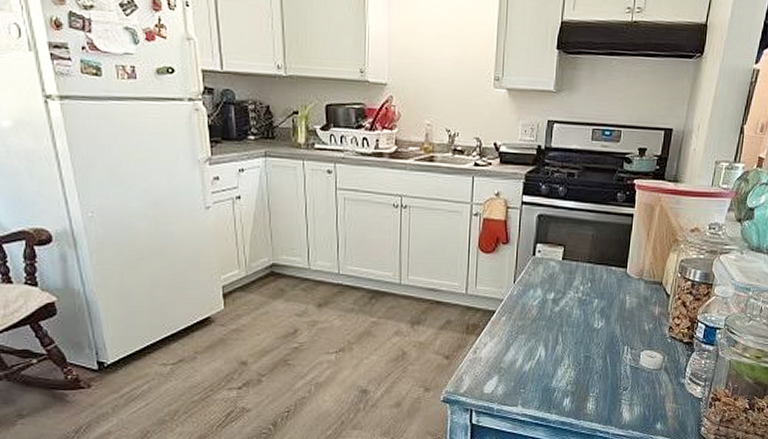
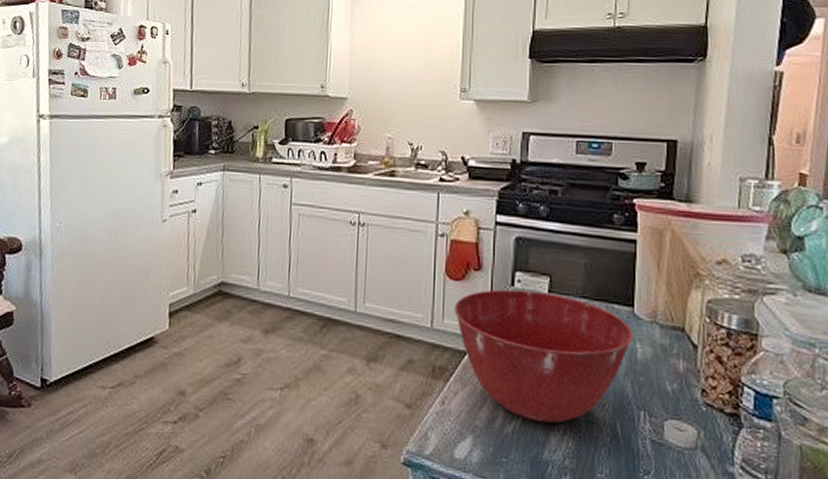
mixing bowl: none [485,258,625,361] -> present [454,289,633,424]

